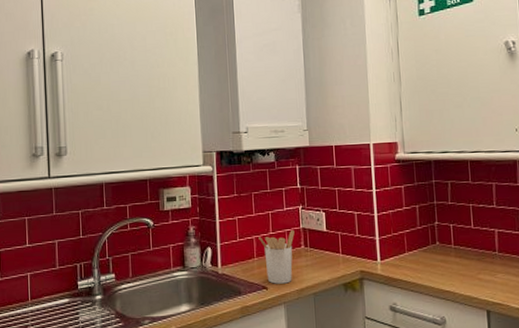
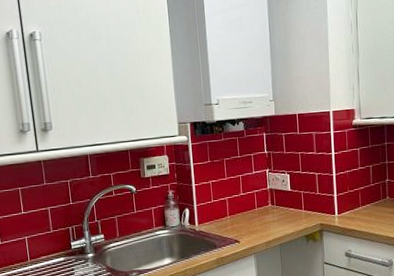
utensil holder: present [258,230,295,284] -> none [230,191,263,238]

